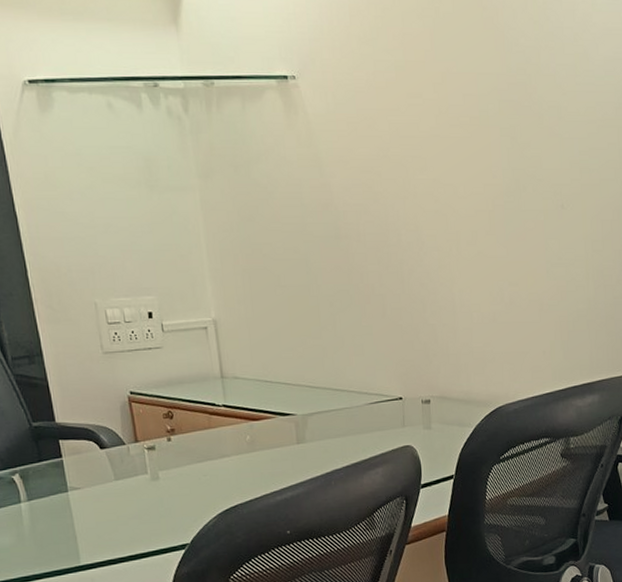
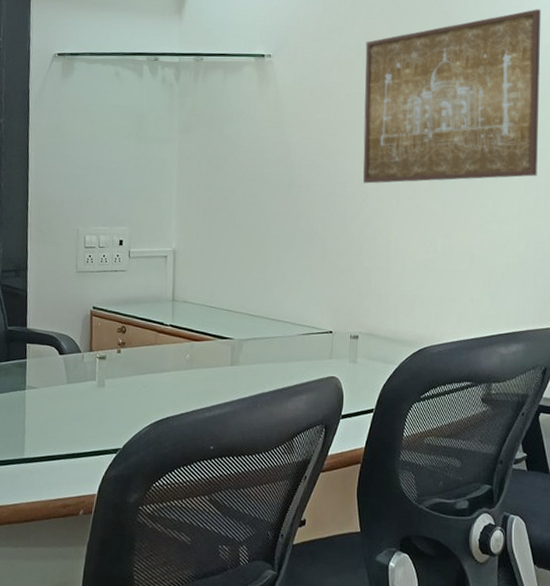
wall art: none [404,13,603,230] -> present [363,9,541,184]

